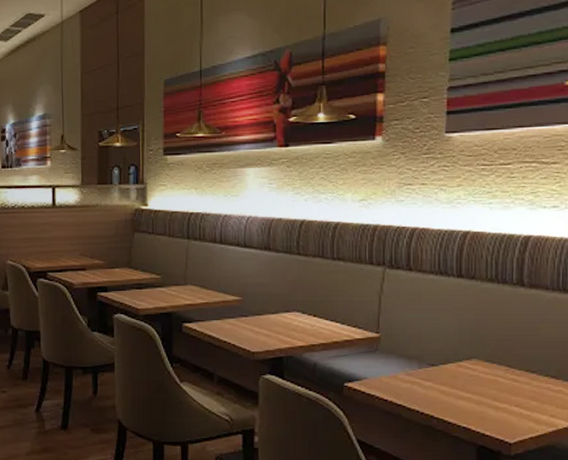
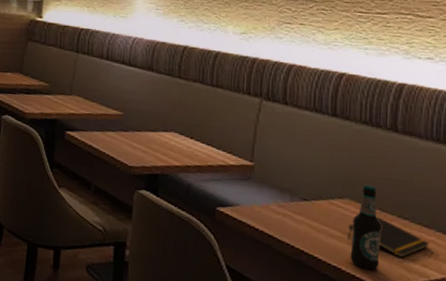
notepad: none [477,374,557,412] -> present [348,217,430,259]
bottle: none [479,343,509,426] -> present [350,184,381,270]

